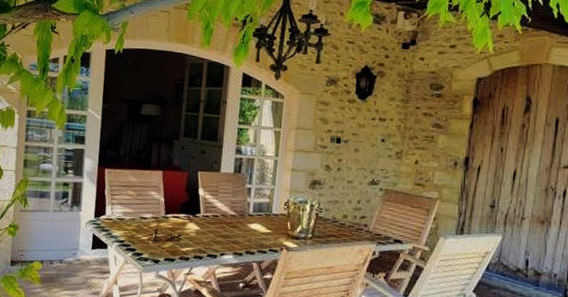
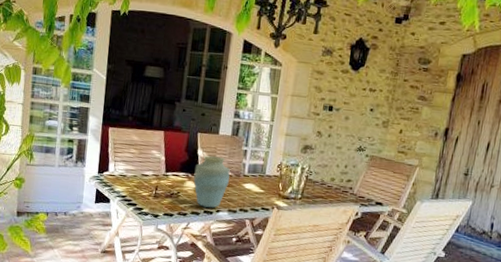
vase: none [195,194,234,251] -> present [193,155,230,208]

